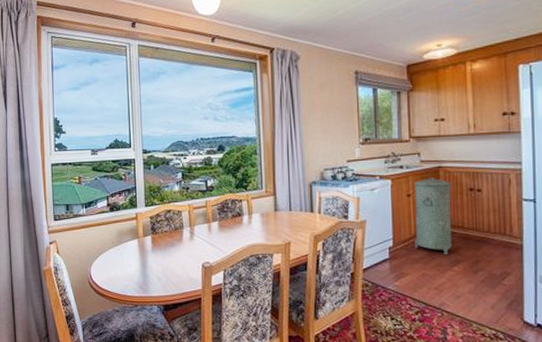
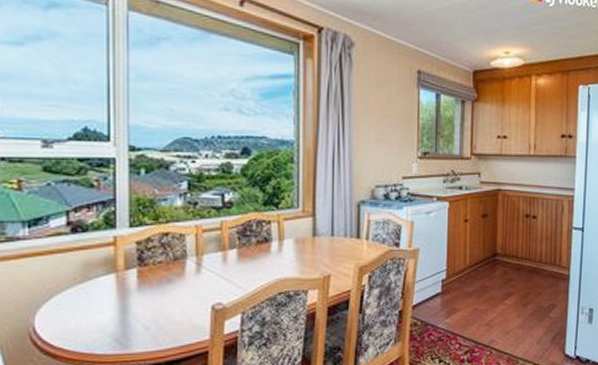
trash can: present [414,177,452,255] -> none [468,201,510,288]

